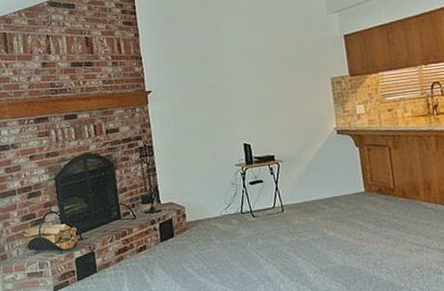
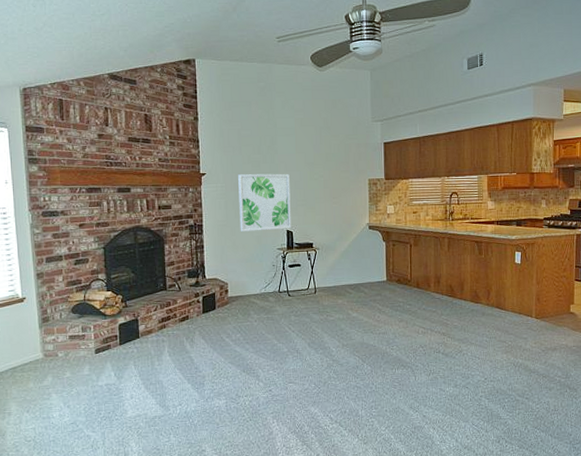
wall art: none [185,82,249,150] -> present [238,173,291,232]

